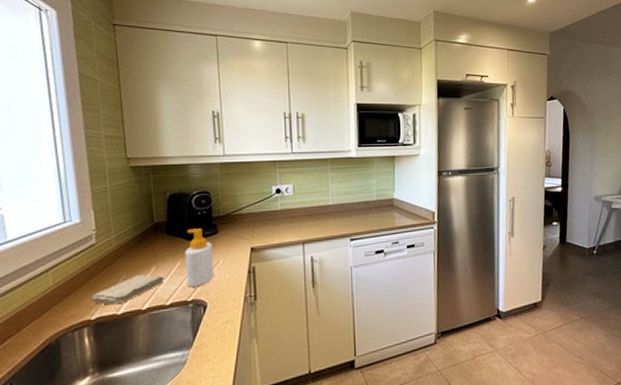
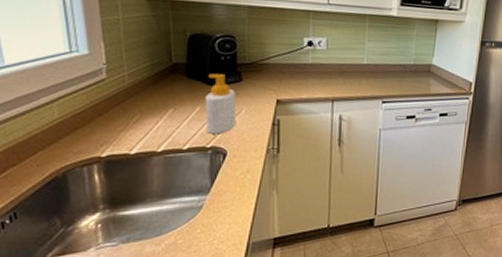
washcloth: present [92,275,164,305] -> none [102,116,181,144]

